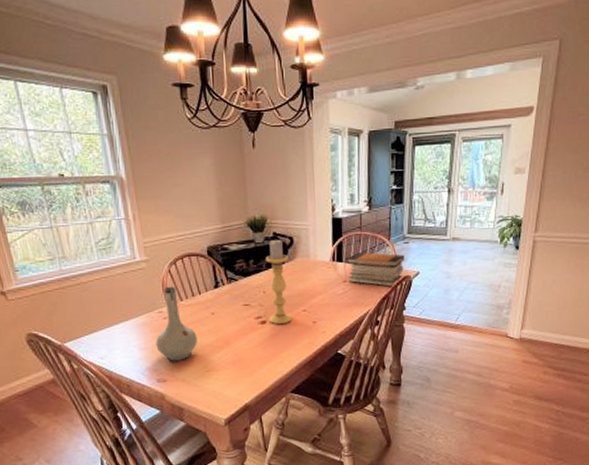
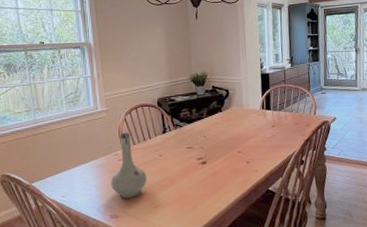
candle holder: present [266,239,292,325] -> none [206,91,228,165]
book stack: present [347,252,405,287] -> none [274,101,323,131]

